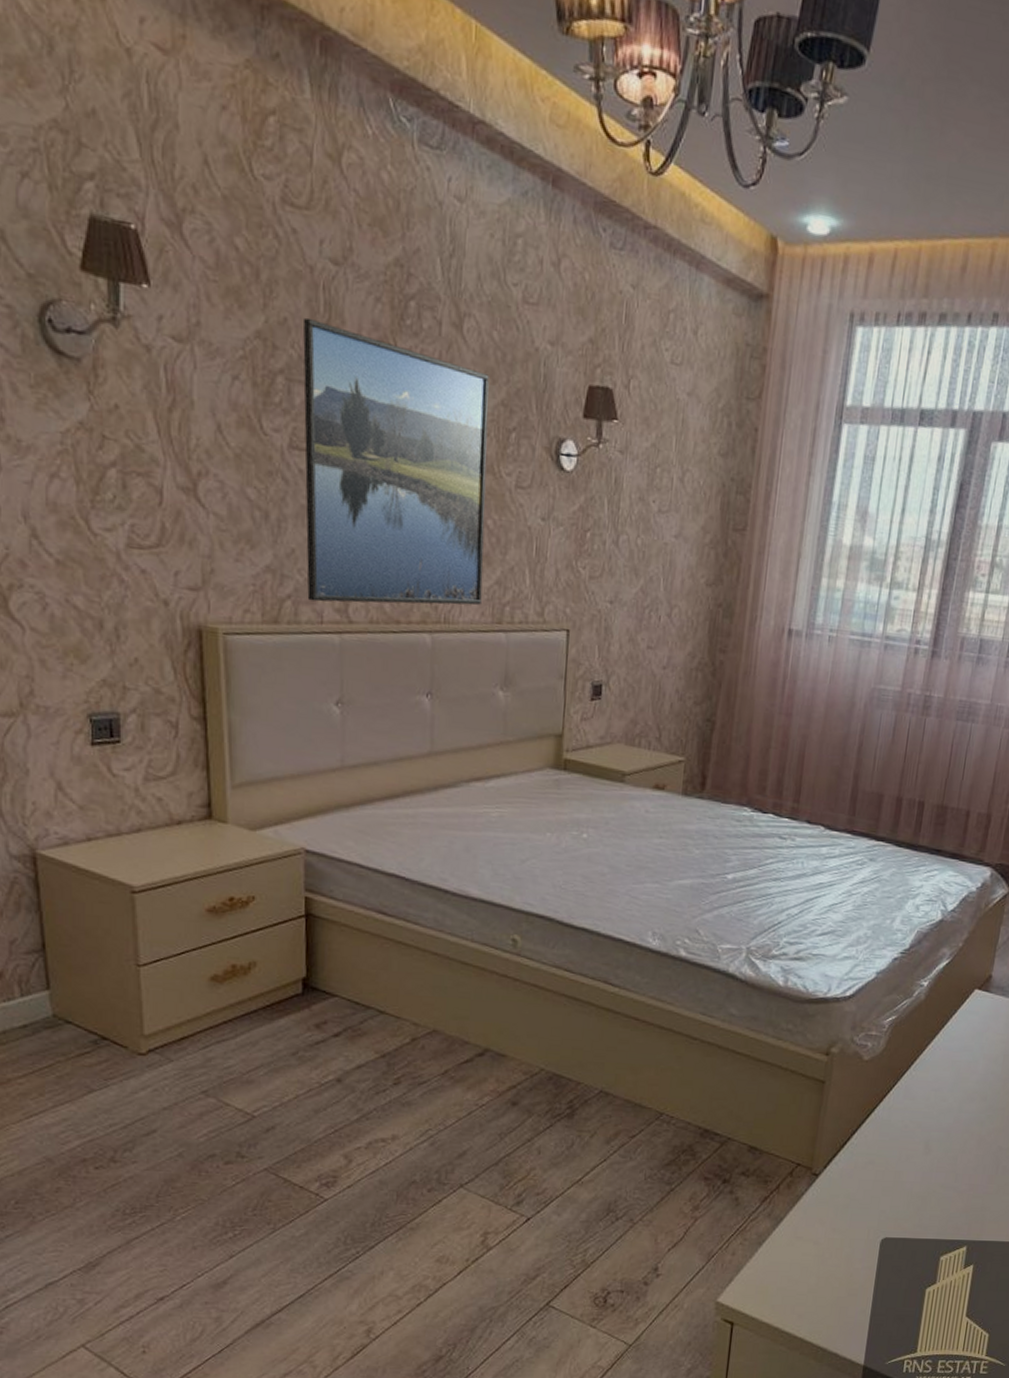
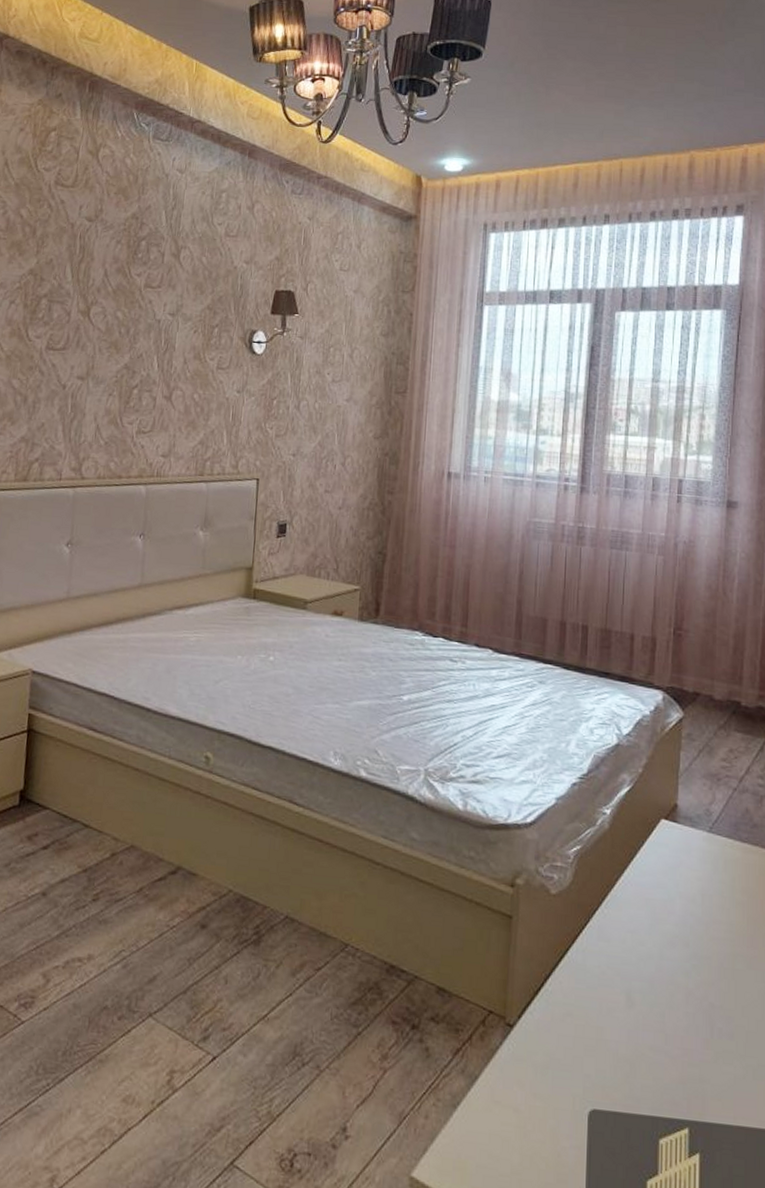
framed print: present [302,317,489,606] -> none [51,258,199,463]

